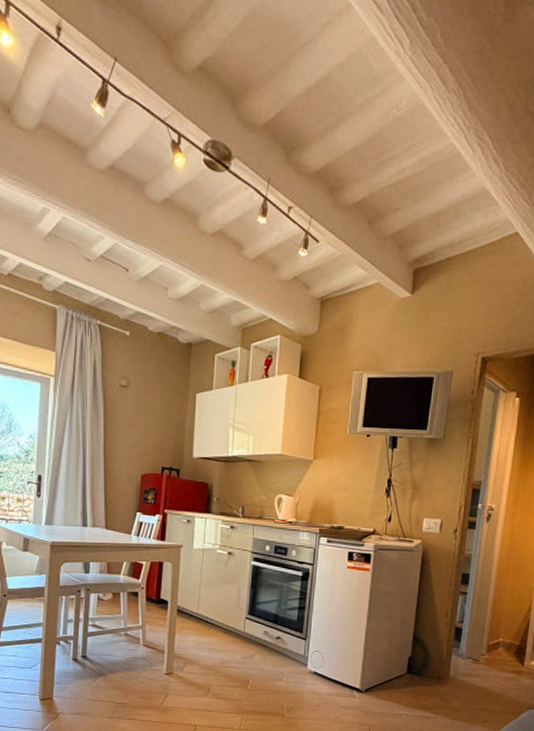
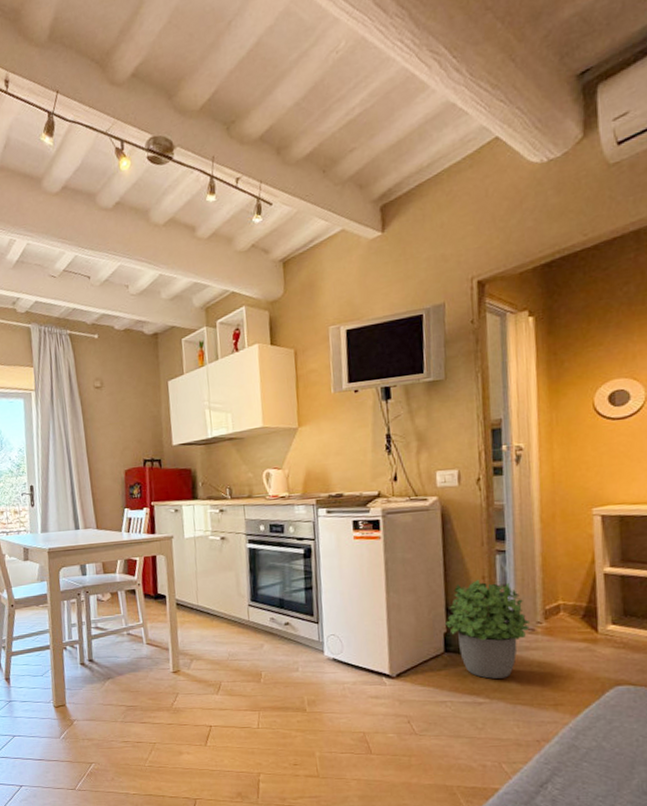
potted plant: none [410,614,477,698] -> present [444,579,531,679]

